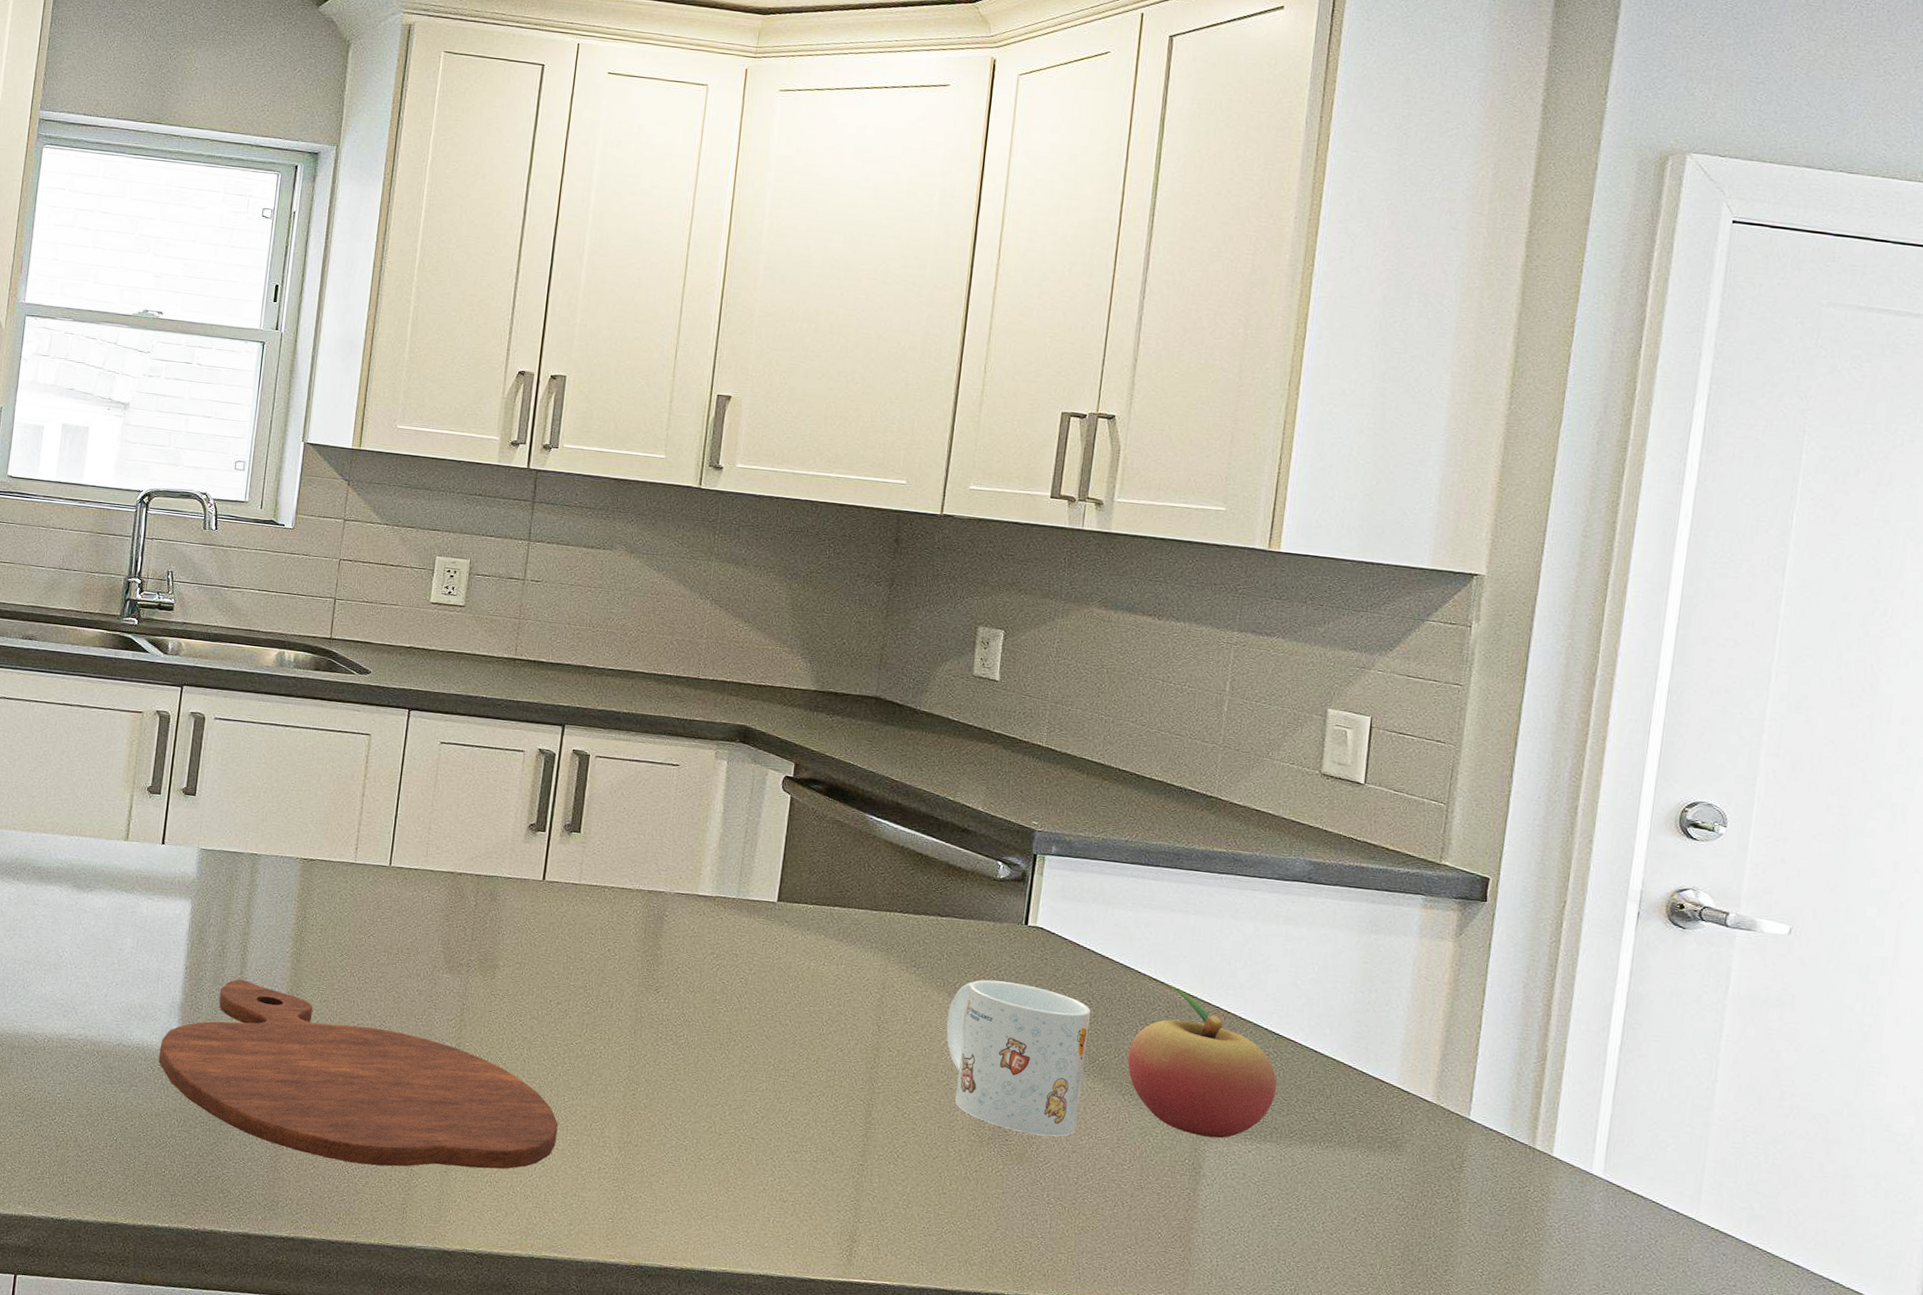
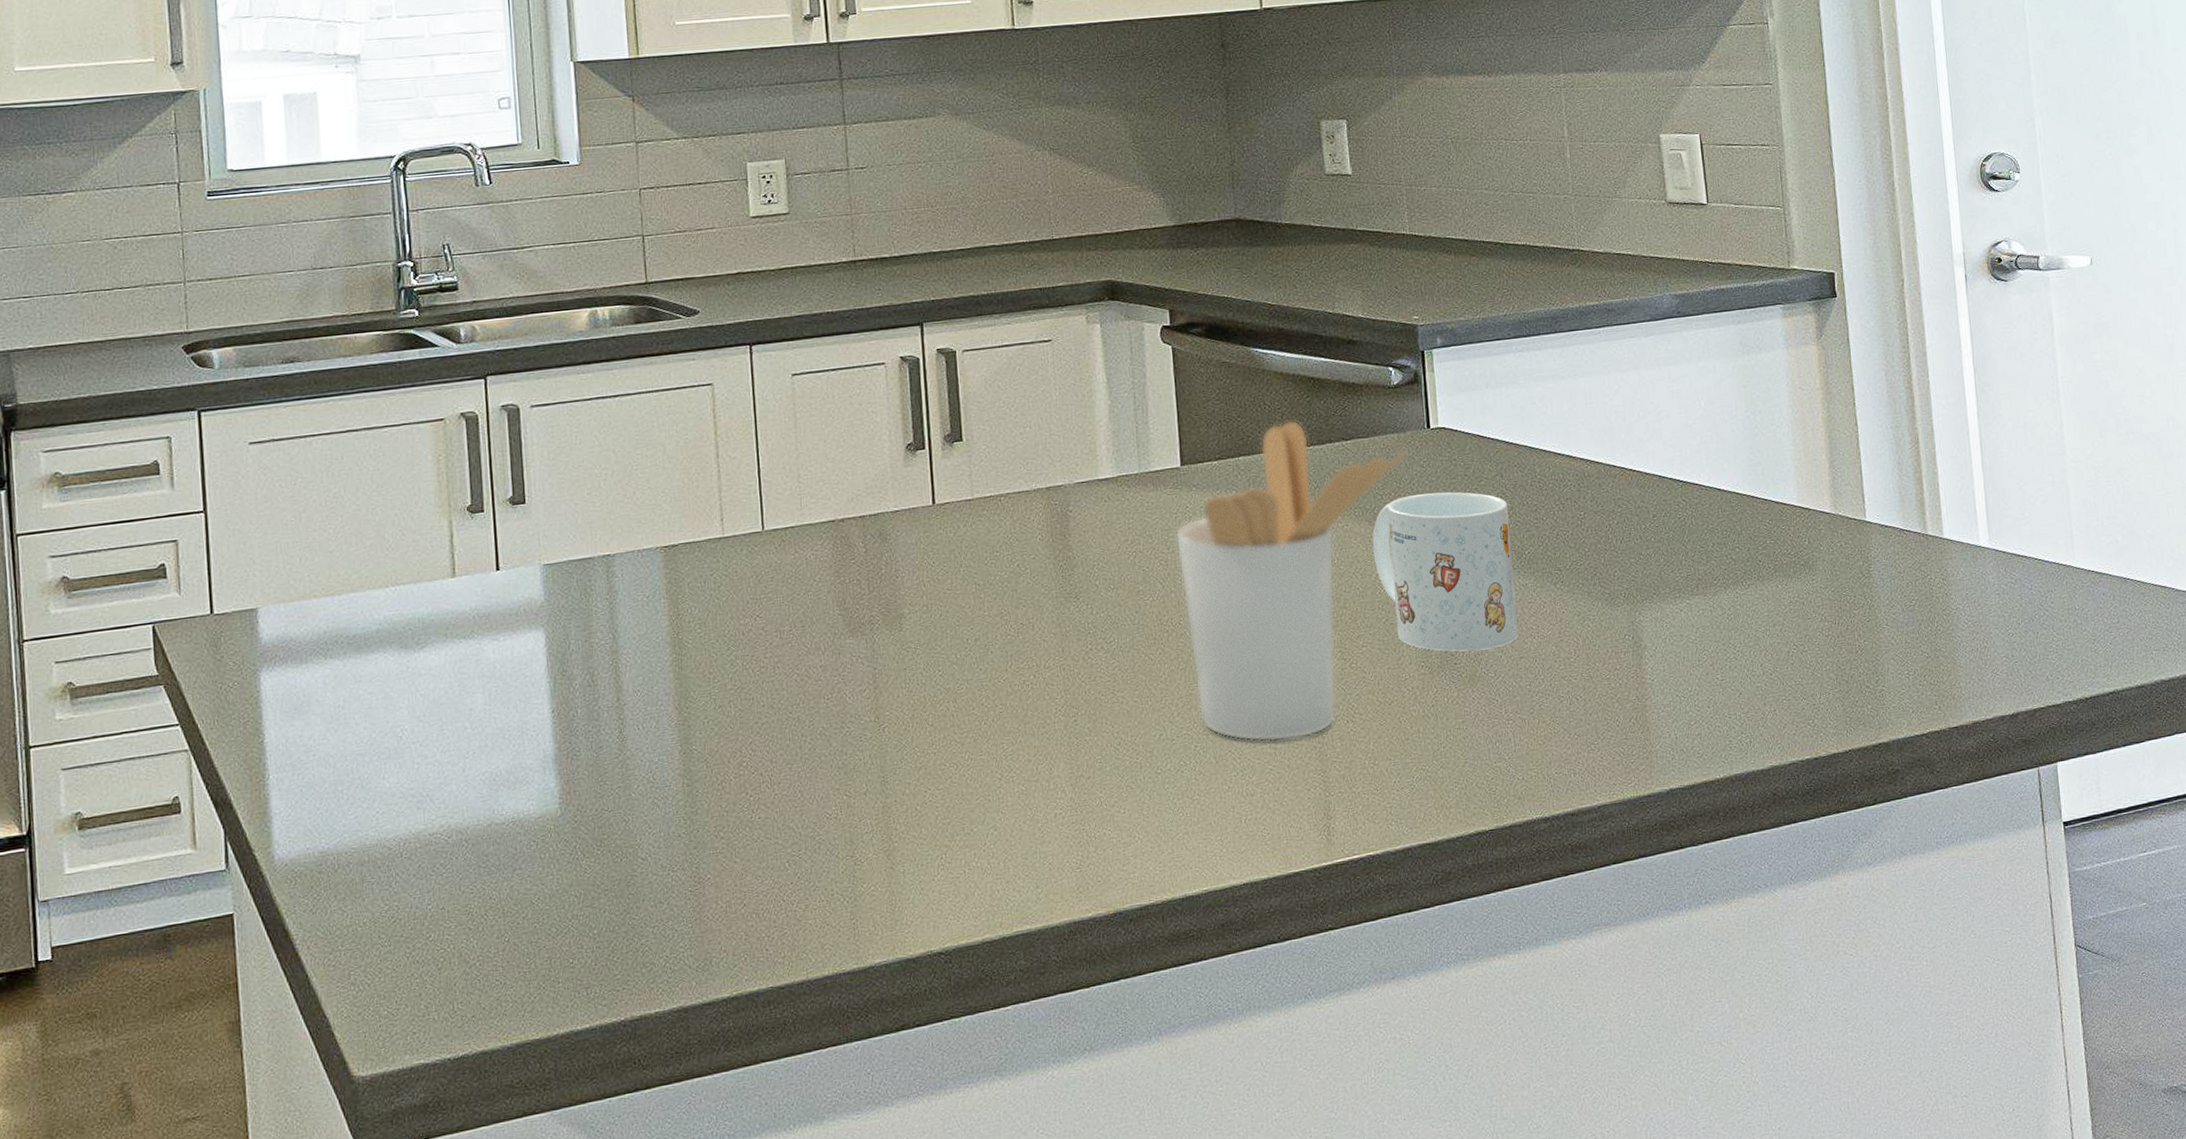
cutting board: present [158,979,558,1169] -> none [539,707,1004,892]
utensil holder: none [750,885,1001,1166] -> present [1175,420,1408,742]
fruit: present [1127,983,1277,1139] -> none [1550,455,1693,608]

